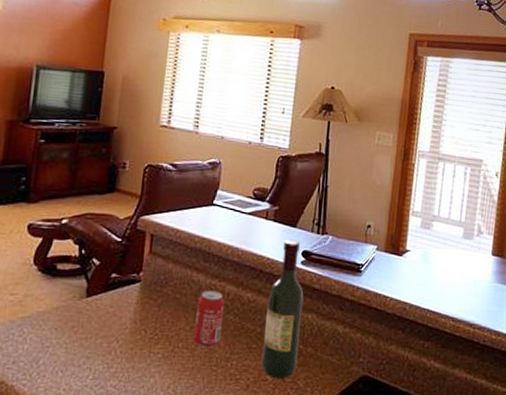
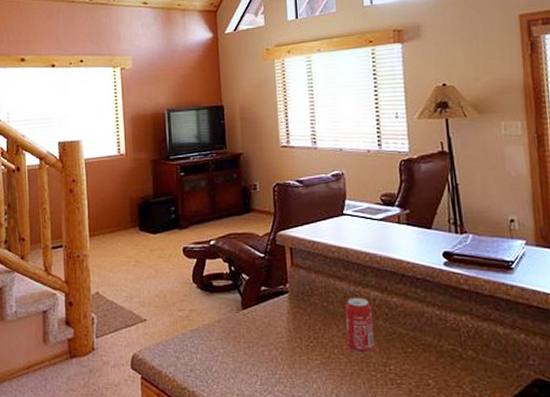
wine bottle: present [261,239,304,379] -> none [415,241,459,383]

